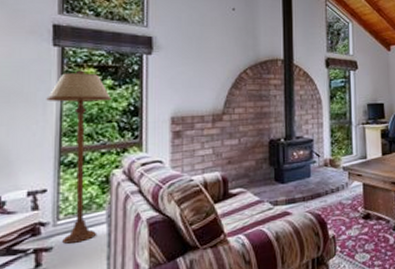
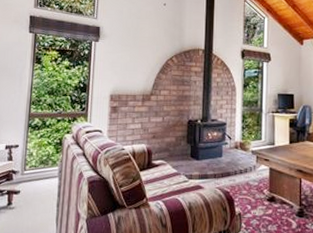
floor lamp: present [46,70,113,244] -> none [22,53,68,190]

